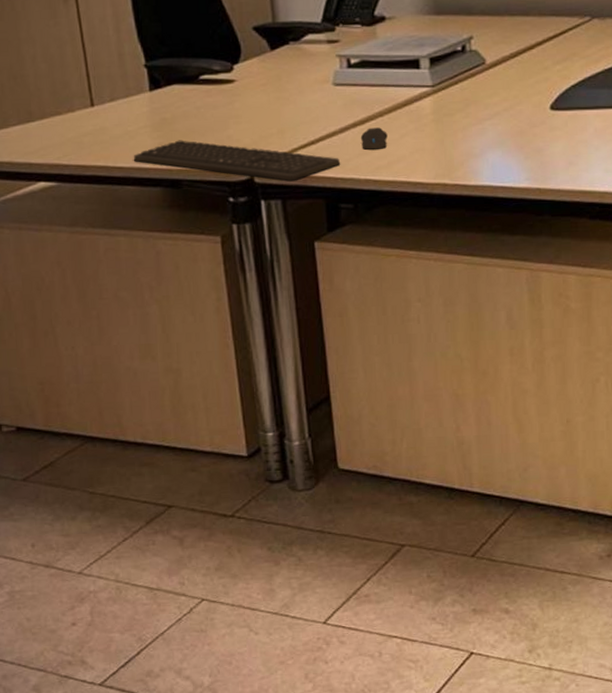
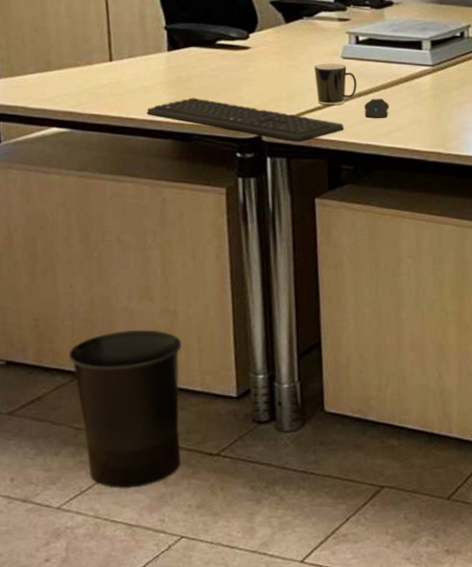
waste bin: none [76,389,196,551] -> present [68,330,182,488]
mug: none [305,91,351,139] -> present [314,63,357,106]

